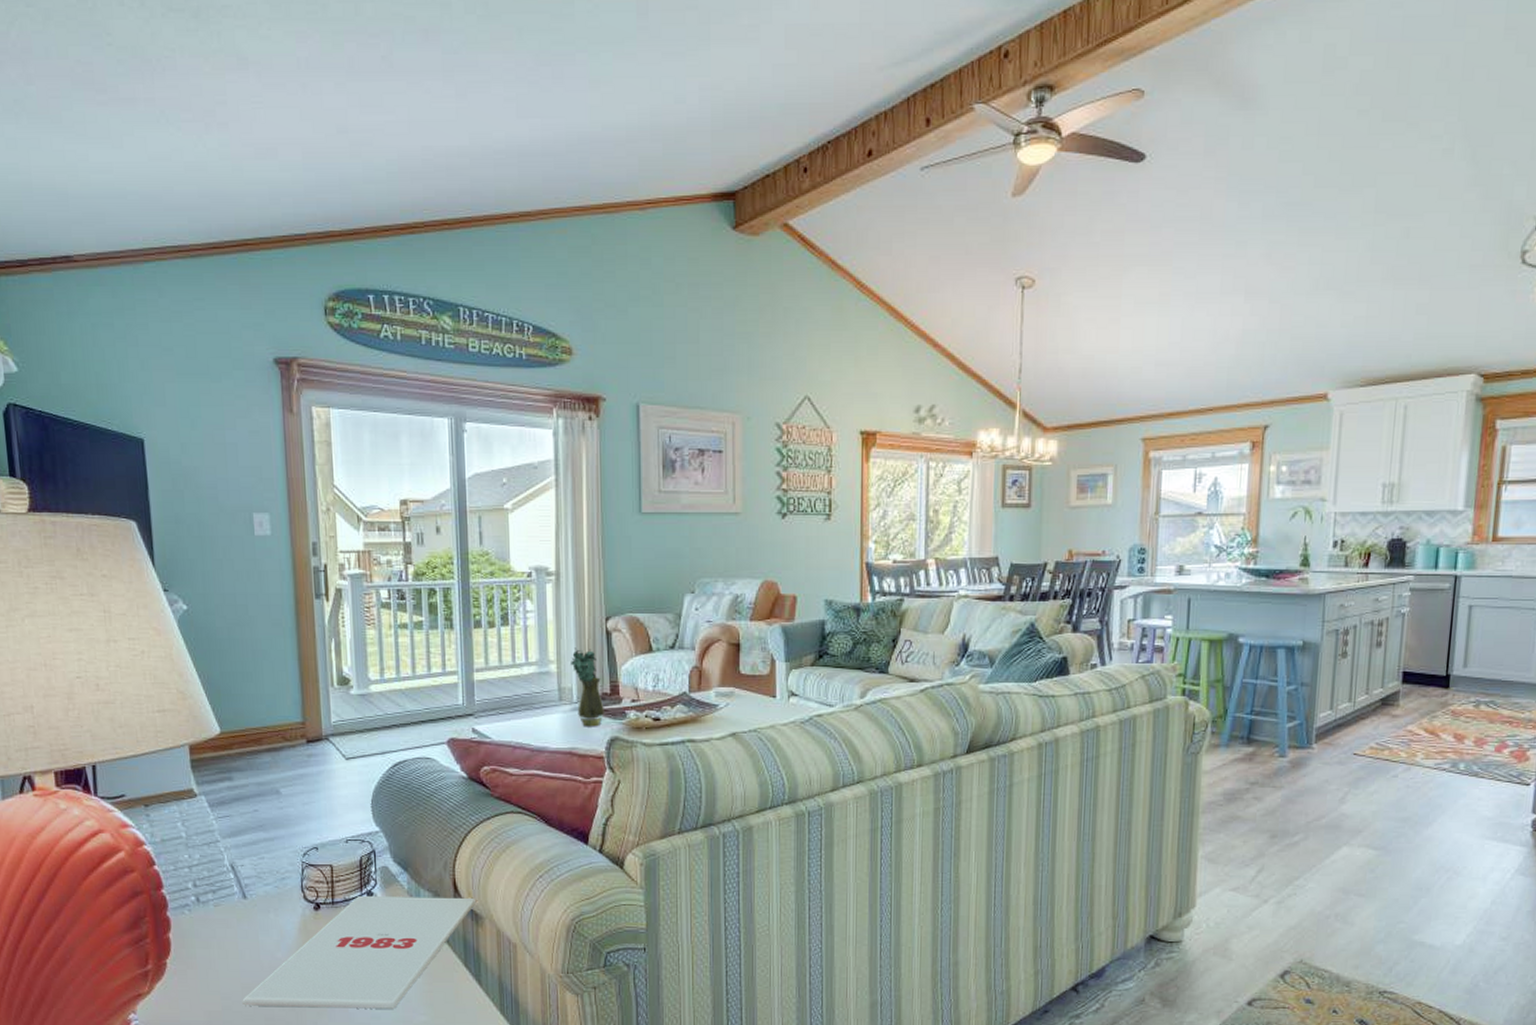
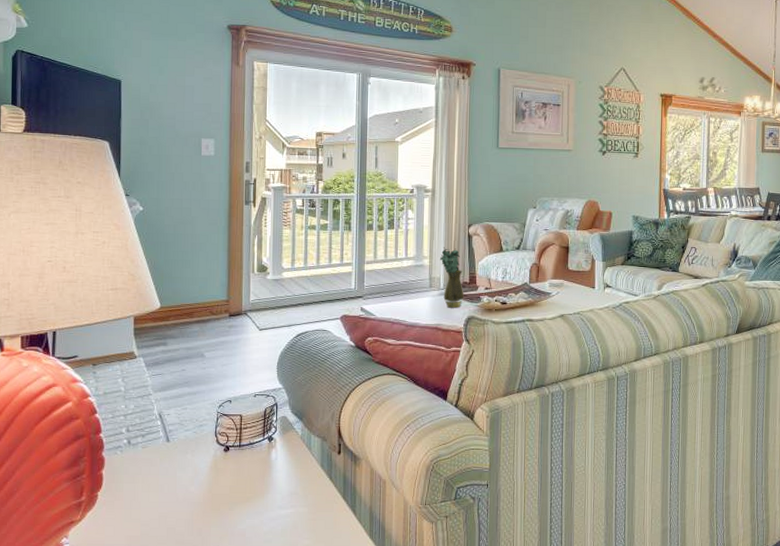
magazine: present [242,896,477,1009] -> none [158,441,356,534]

